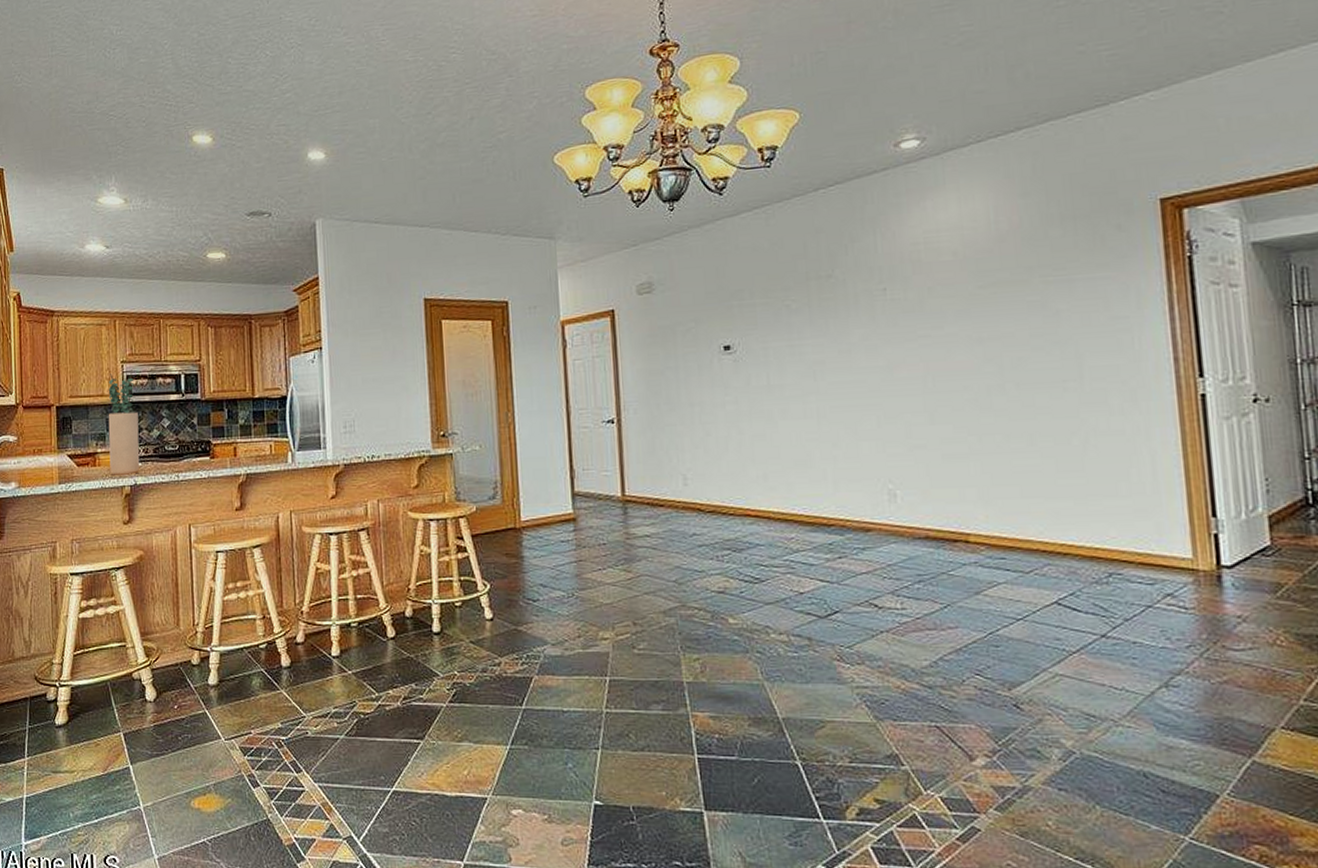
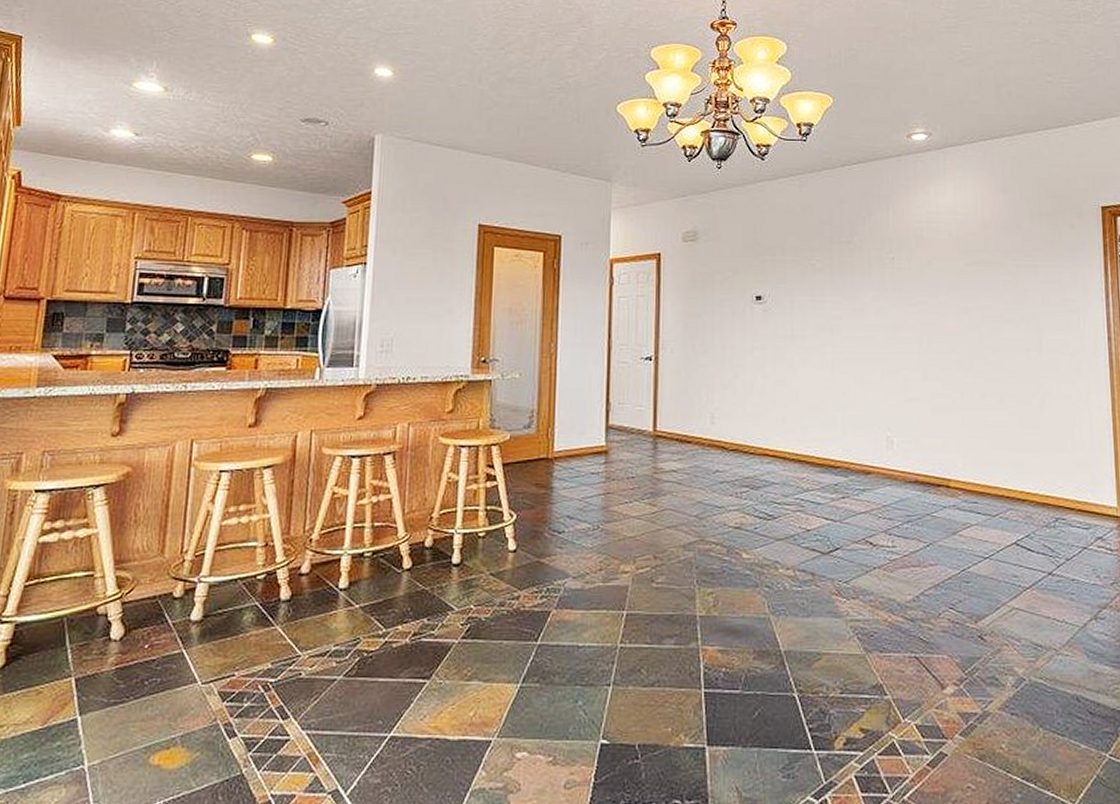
vase: present [108,369,140,475] -> none [103,267,150,381]

